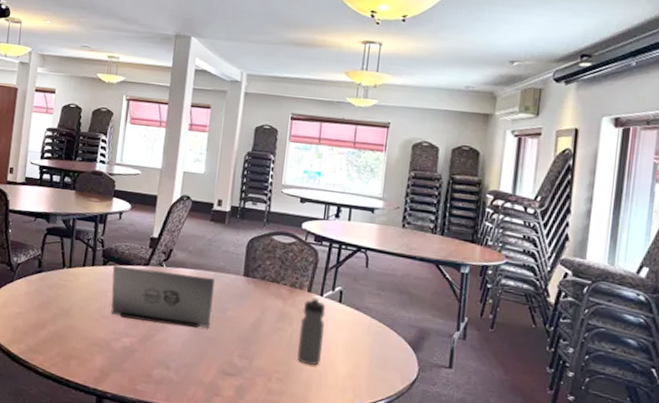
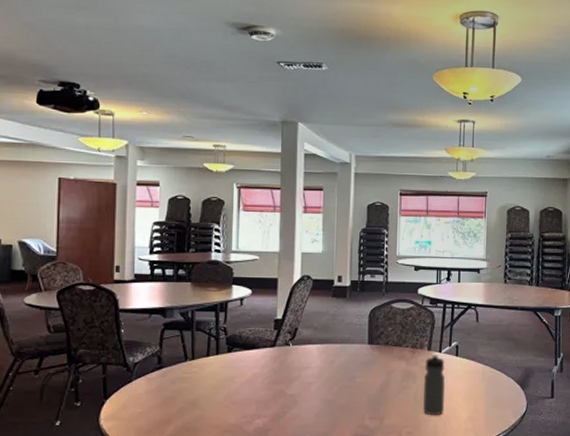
laptop: present [111,264,215,329] -> none [238,349,342,401]

